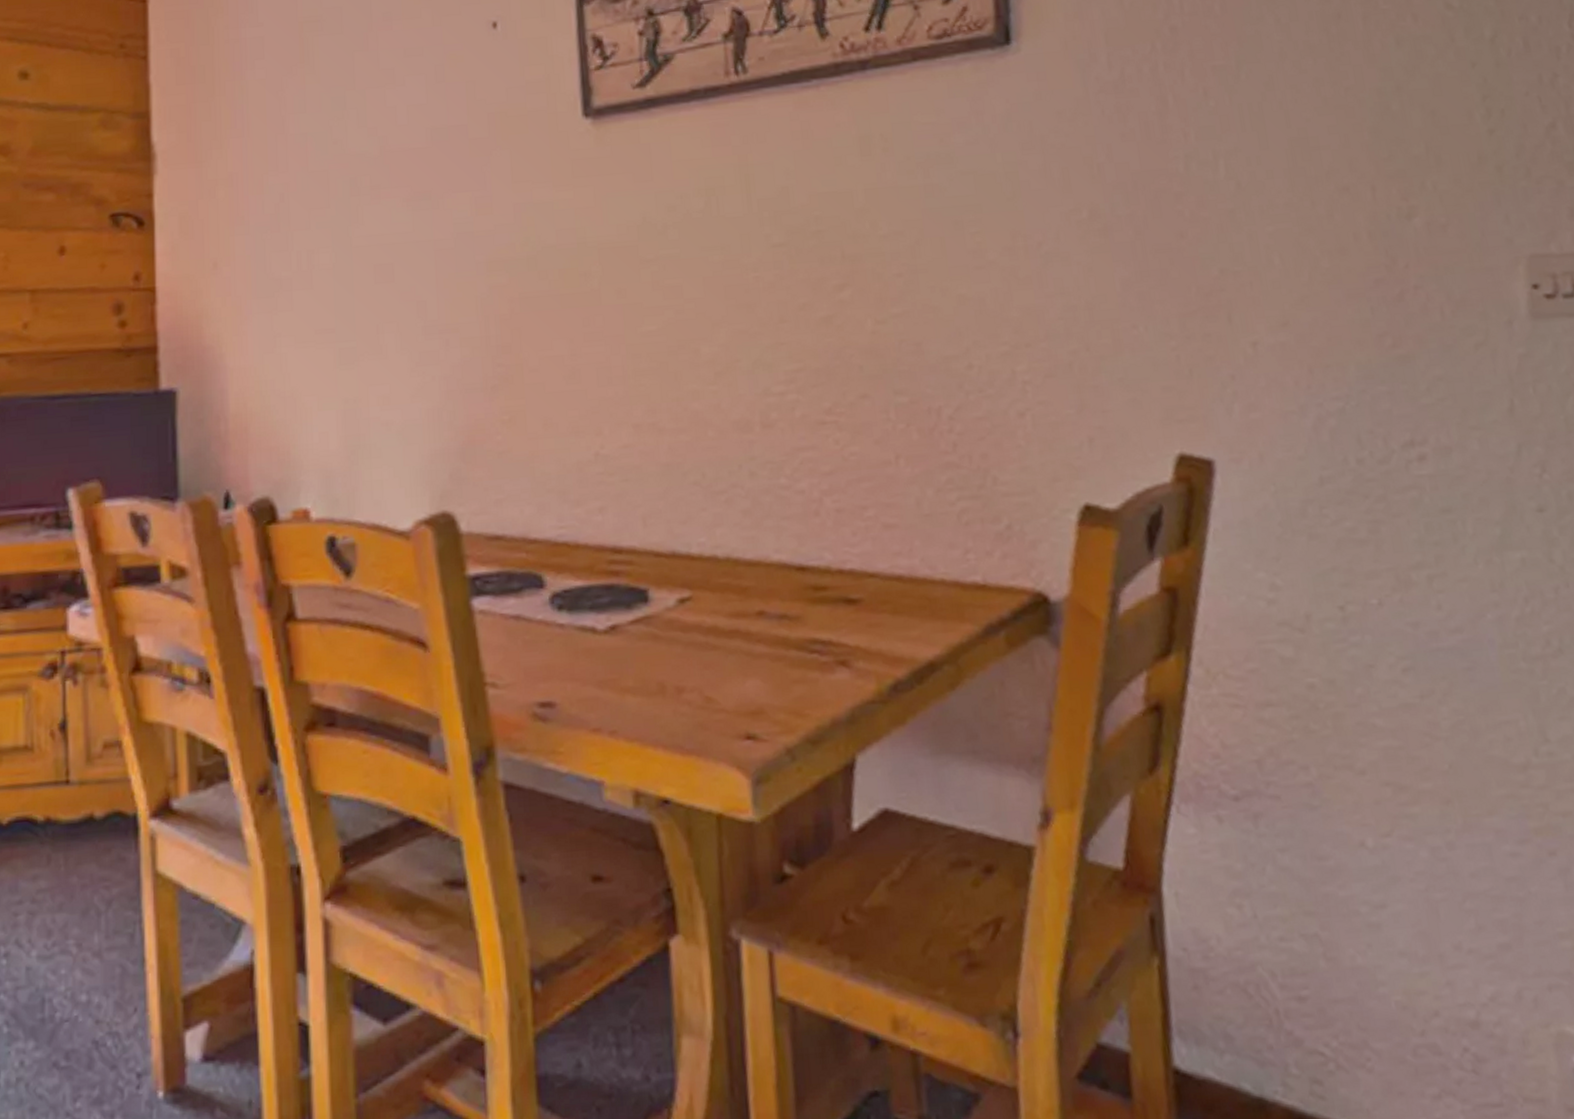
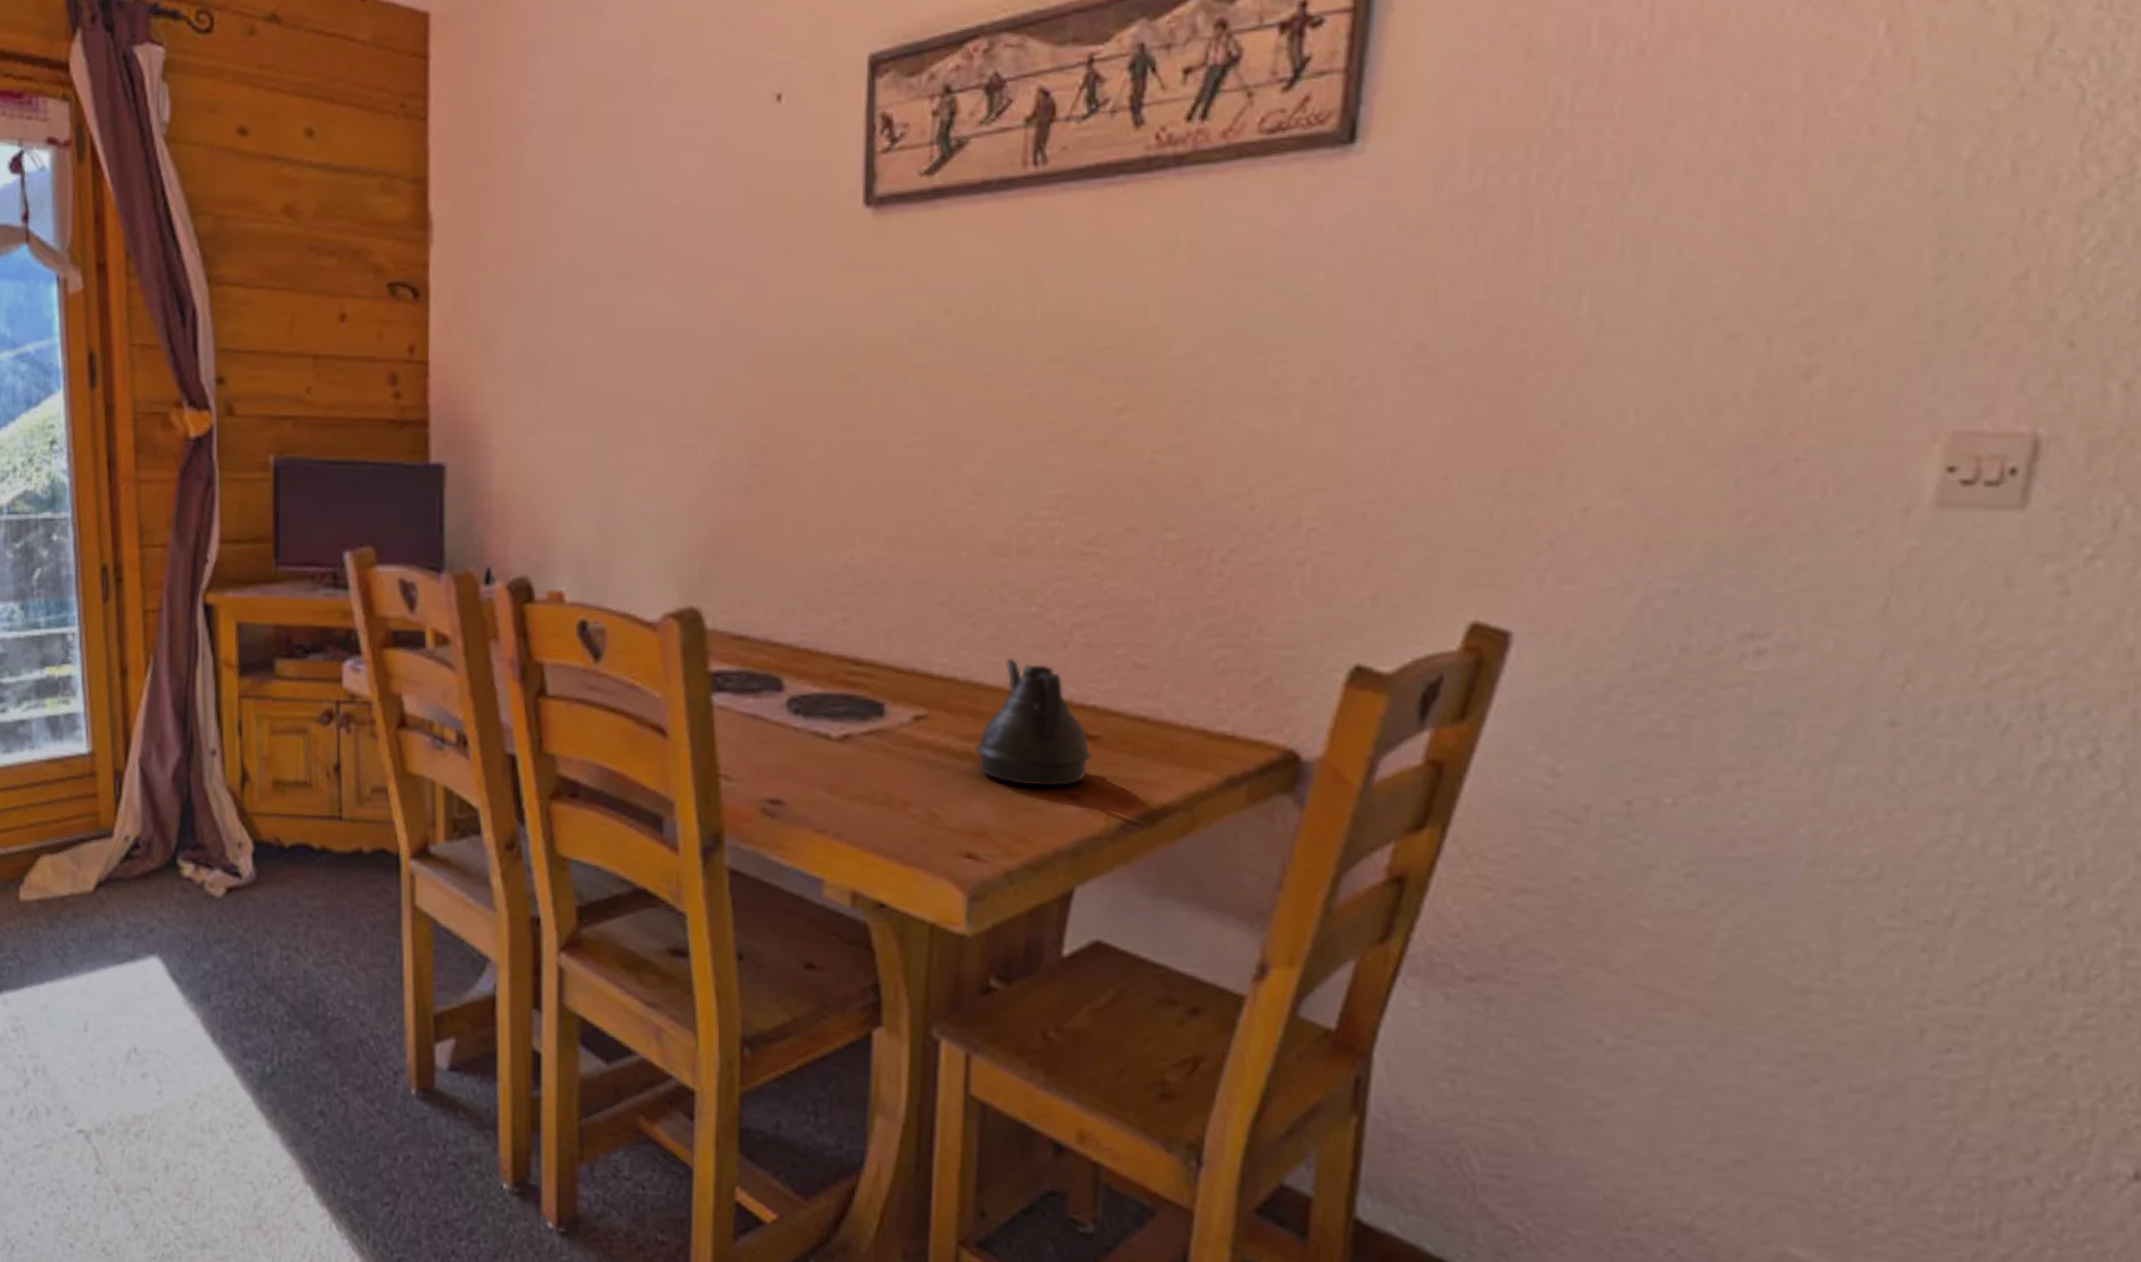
teapot: none [740,531,856,658] -> present [973,659,1092,787]

